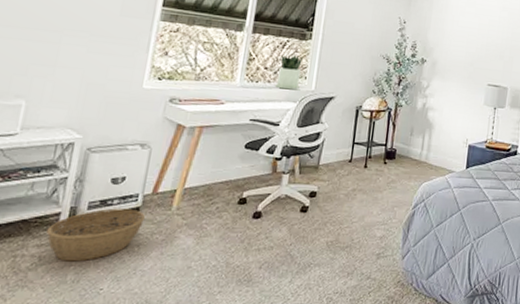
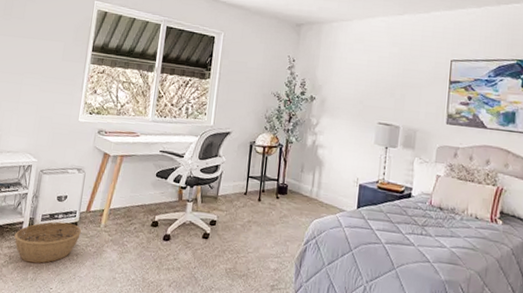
planter: present [274,54,304,90] -> none [179,92,204,125]

